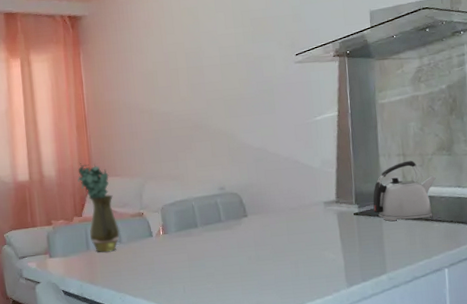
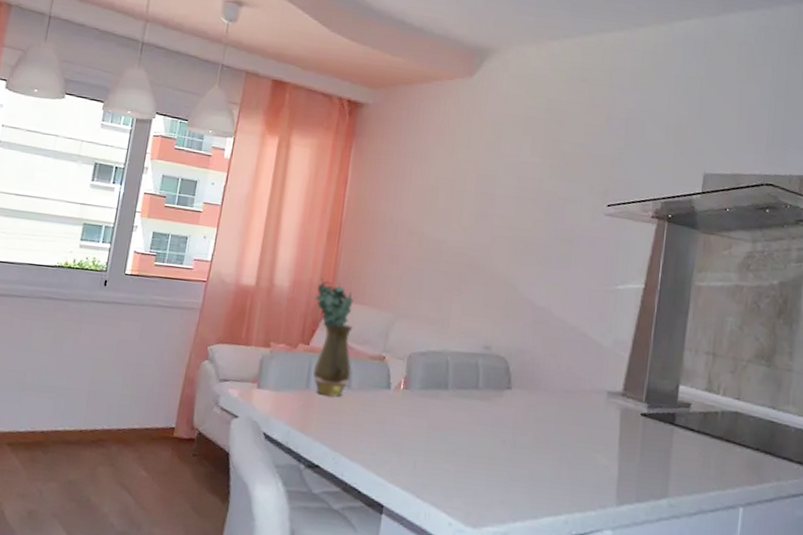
kettle: present [373,160,436,221] -> none [665,362,748,440]

